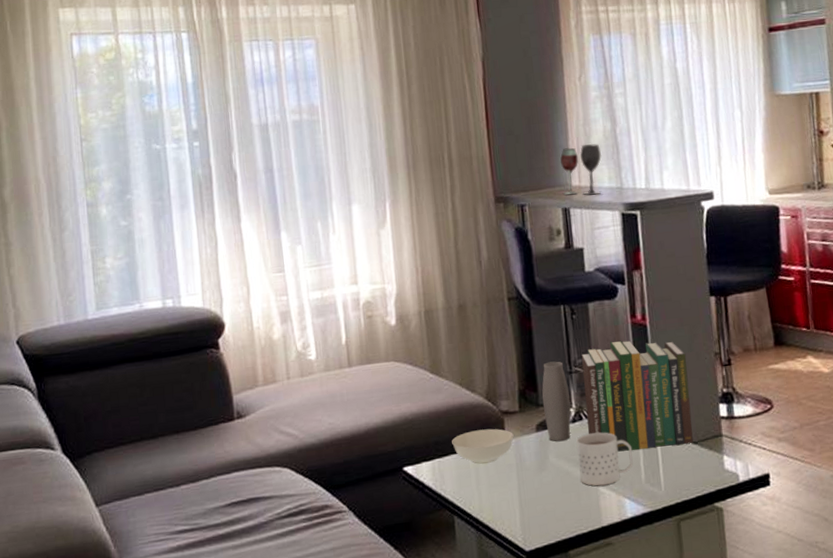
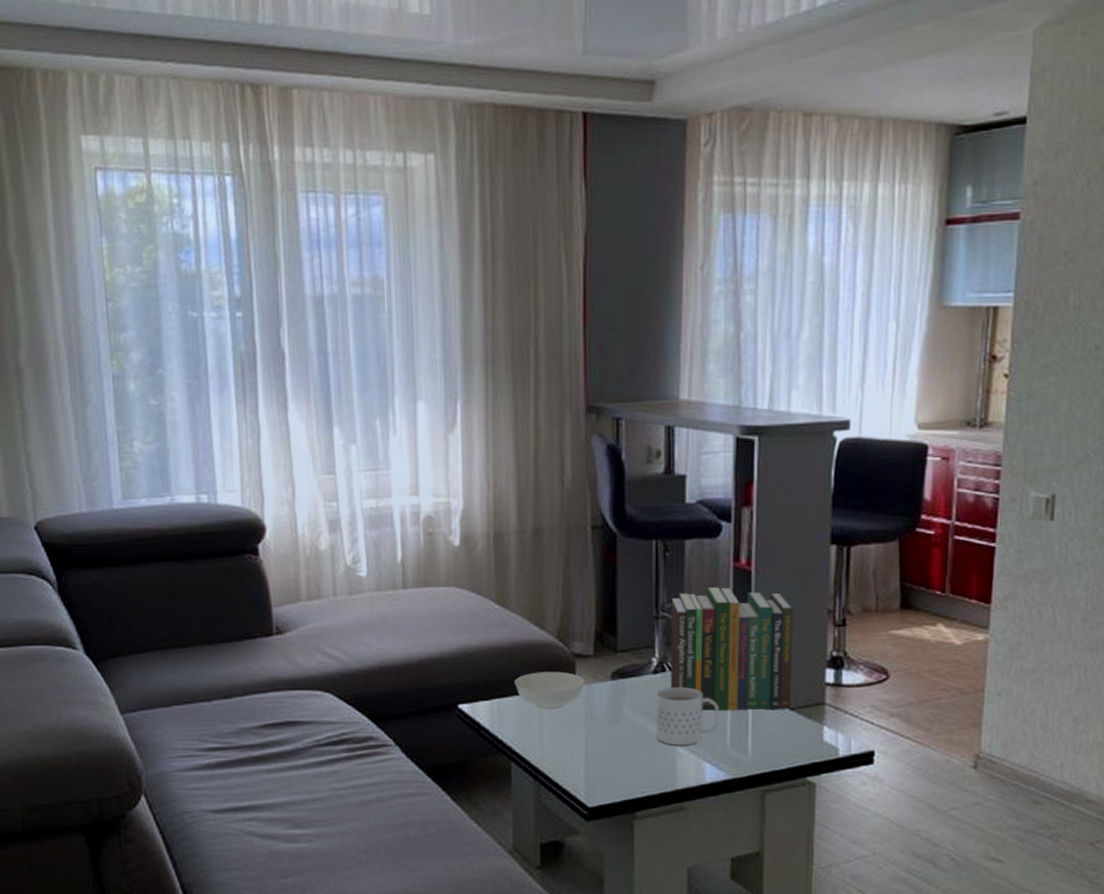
vase: present [542,361,571,441] -> none [621,603,653,692]
wineglass: present [560,147,579,195] -> none [668,353,691,411]
wine glass: present [580,143,602,196] -> none [692,349,720,414]

